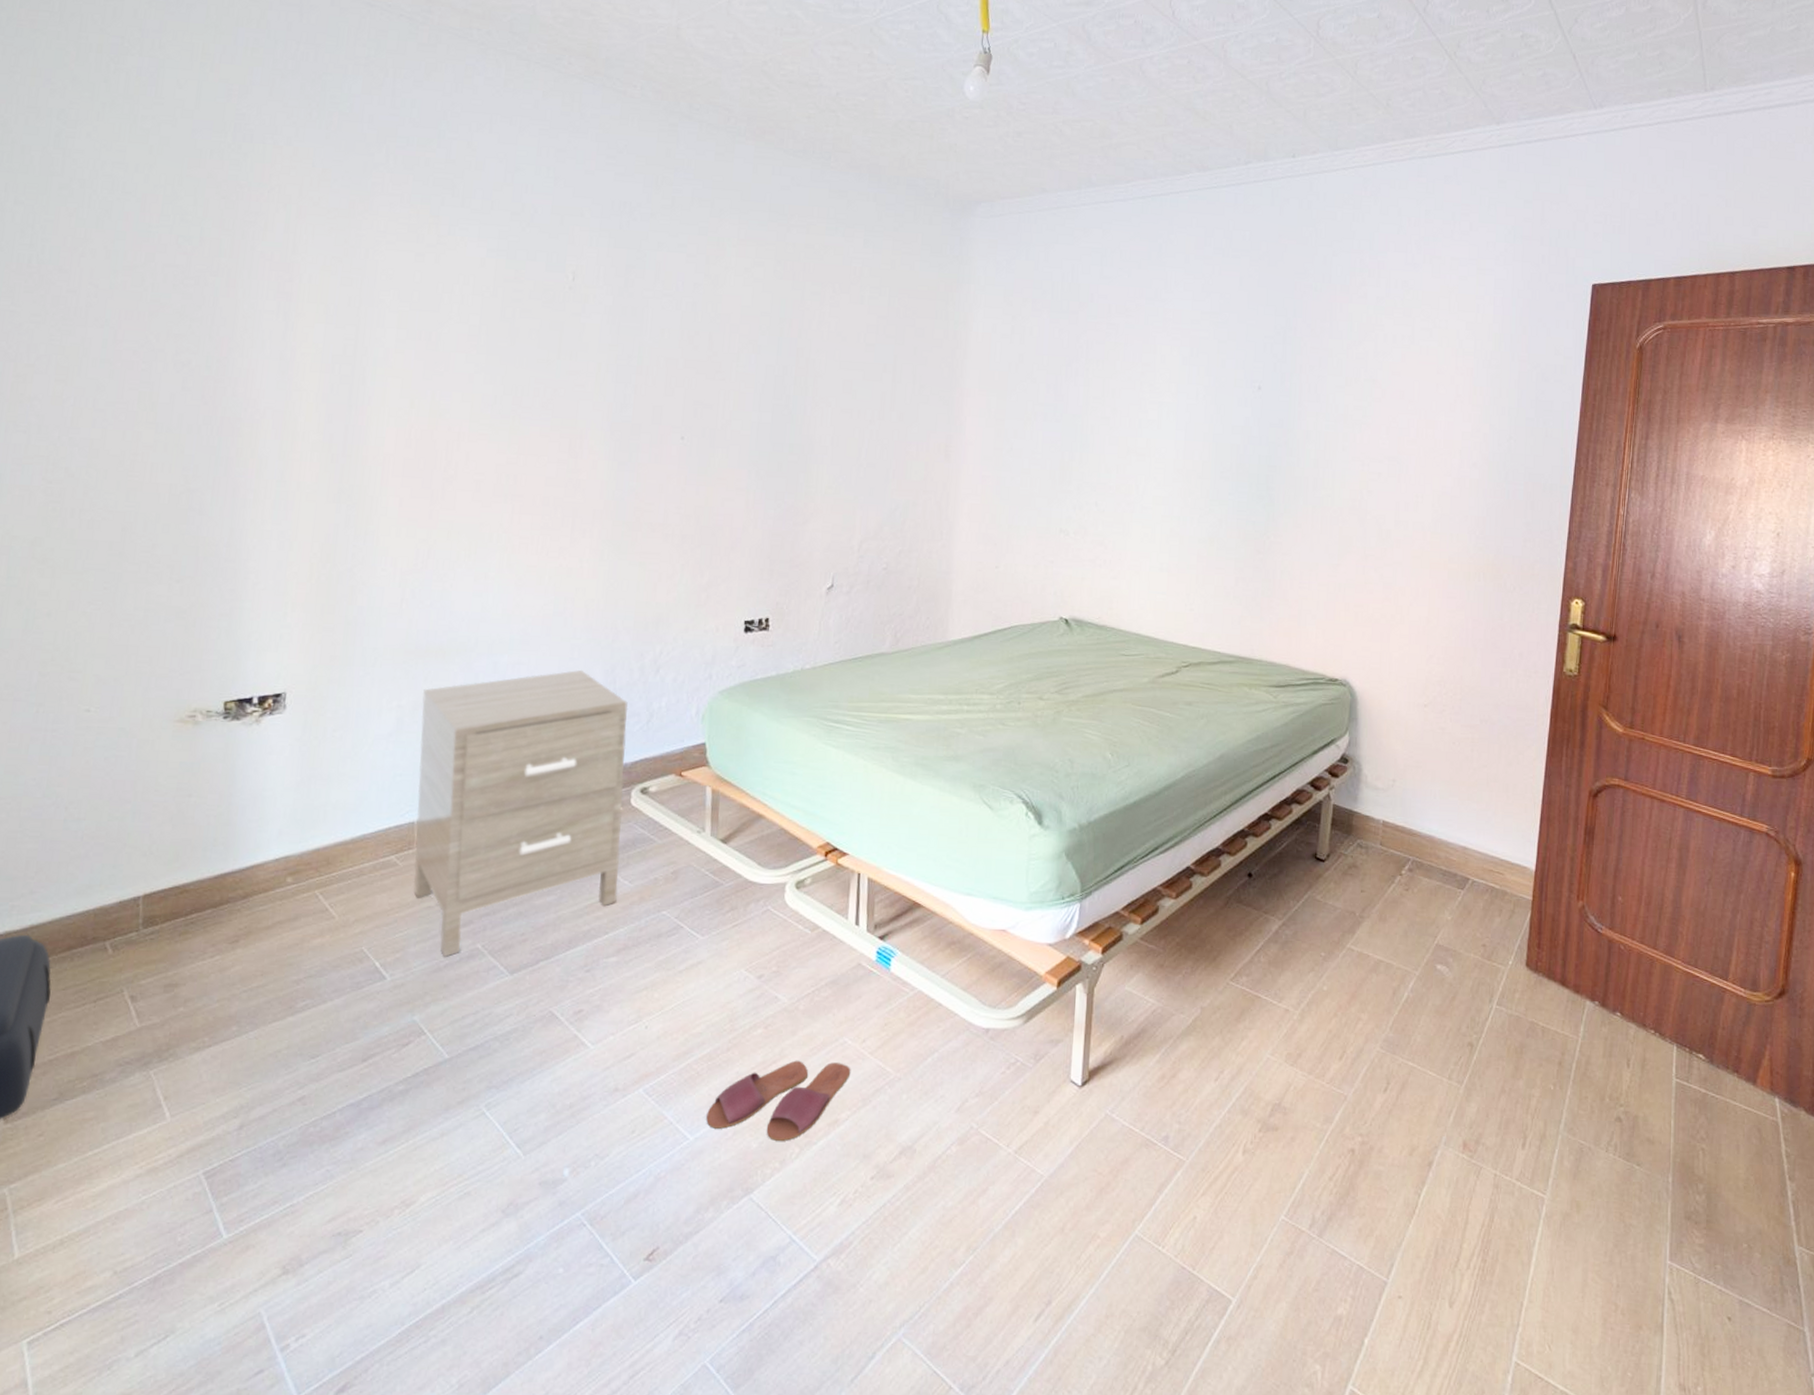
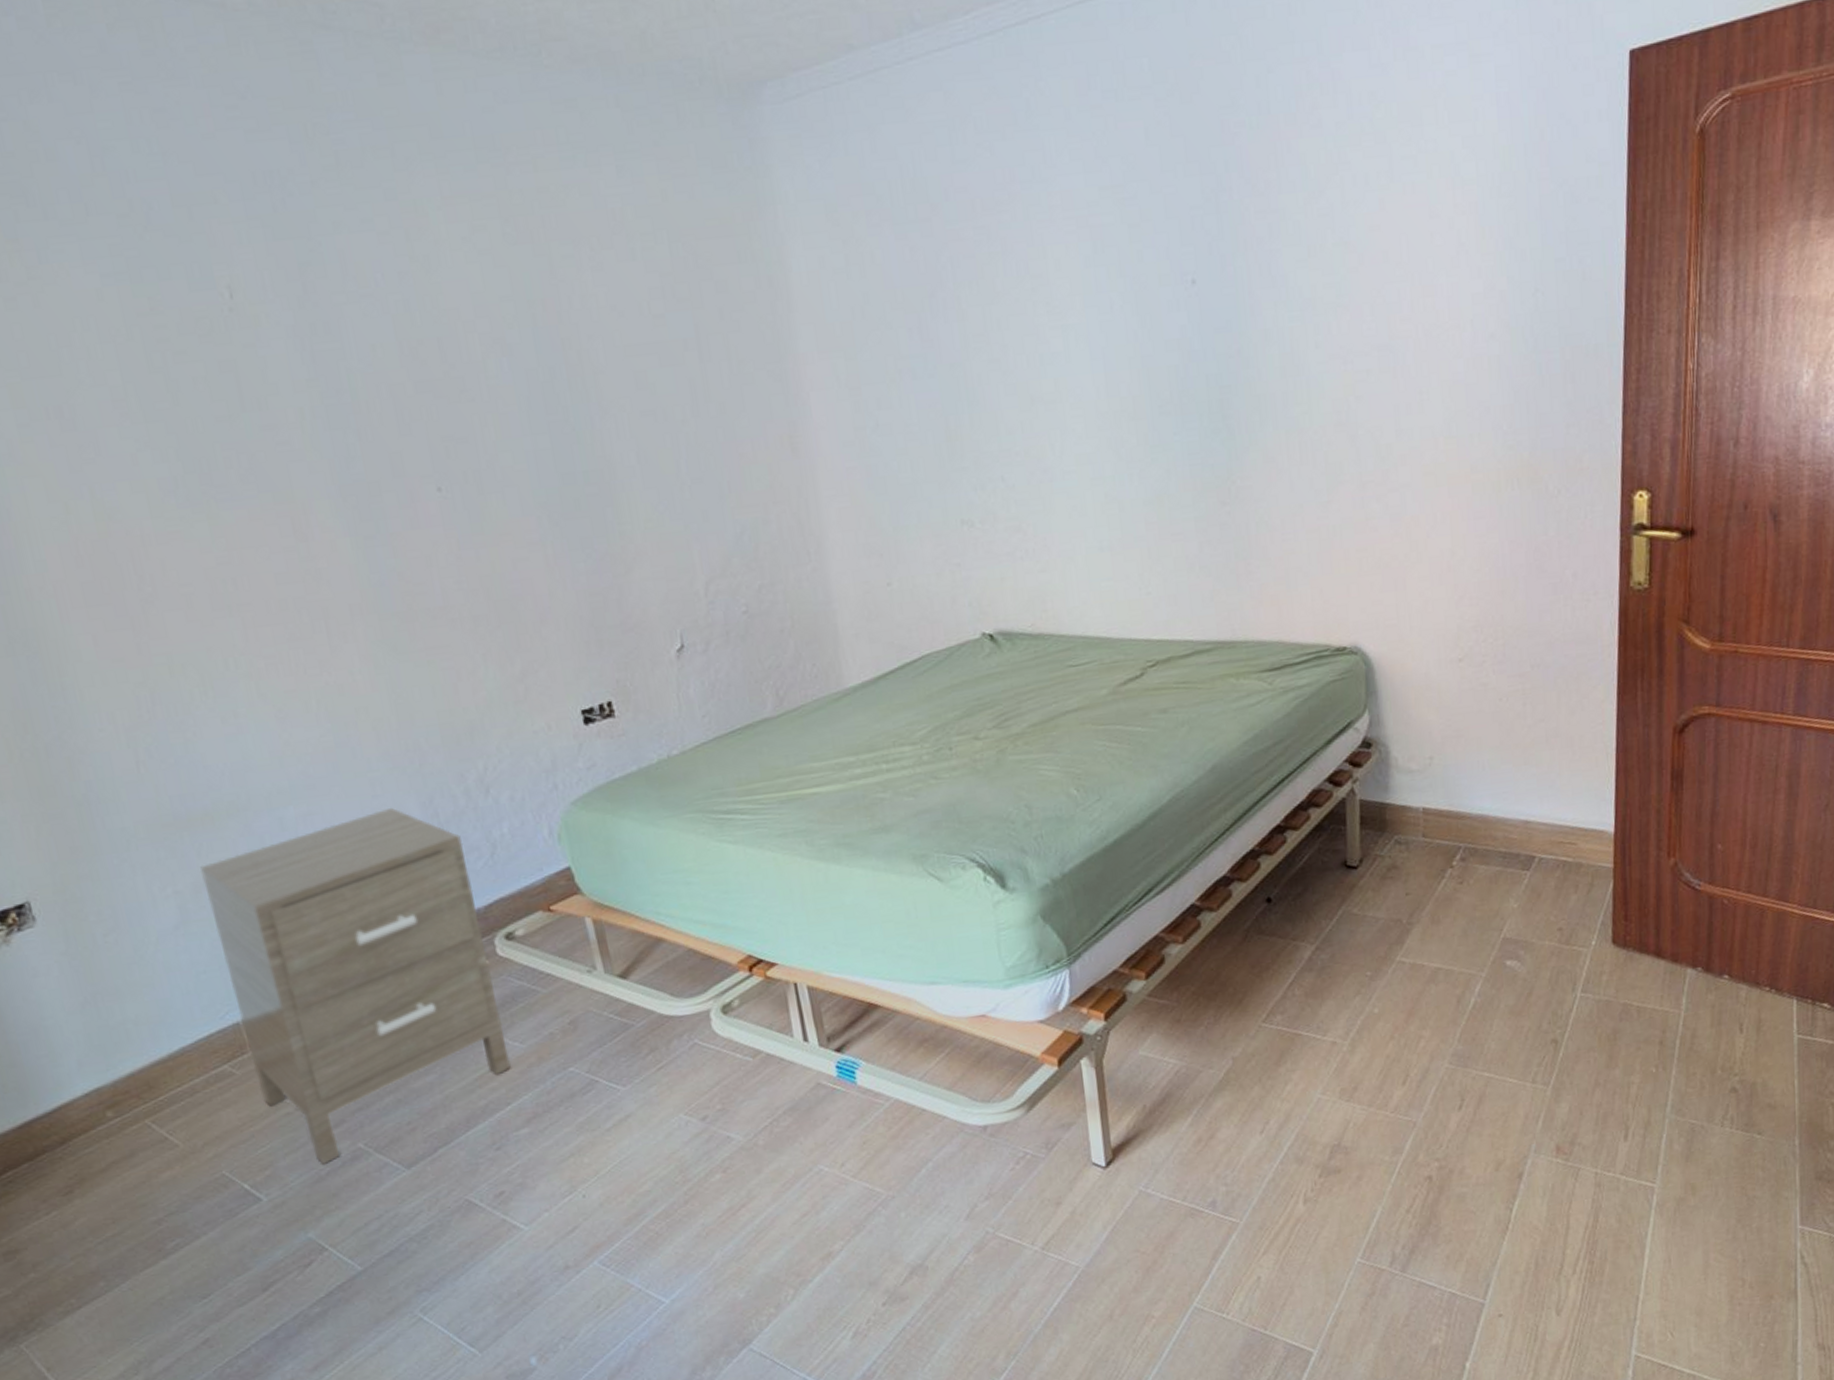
slippers: present [706,1060,851,1141] -> none [678,1192,835,1287]

